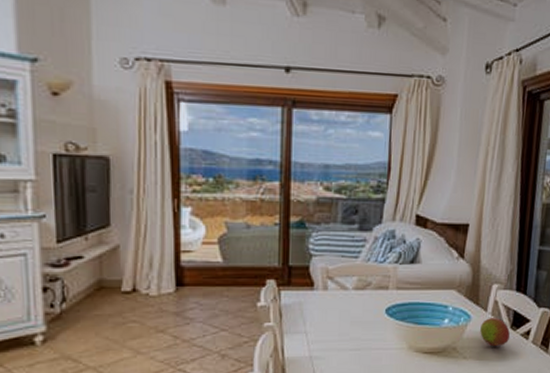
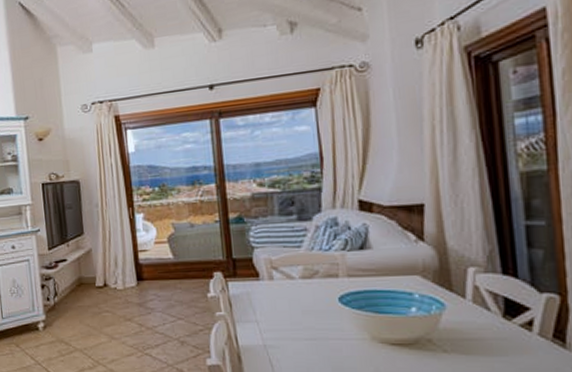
fruit: present [480,317,510,347] -> none [460,304,503,340]

